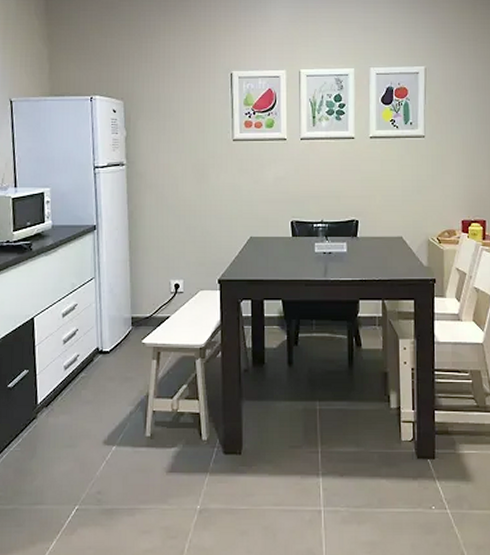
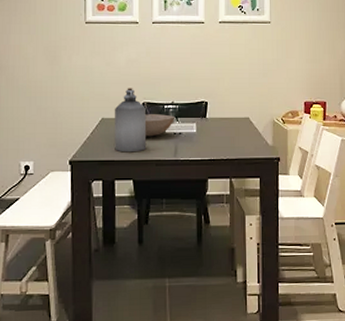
bottle: none [262,206,296,272] -> present [114,88,147,153]
bowl: none [293,233,324,256] -> present [144,114,174,137]

